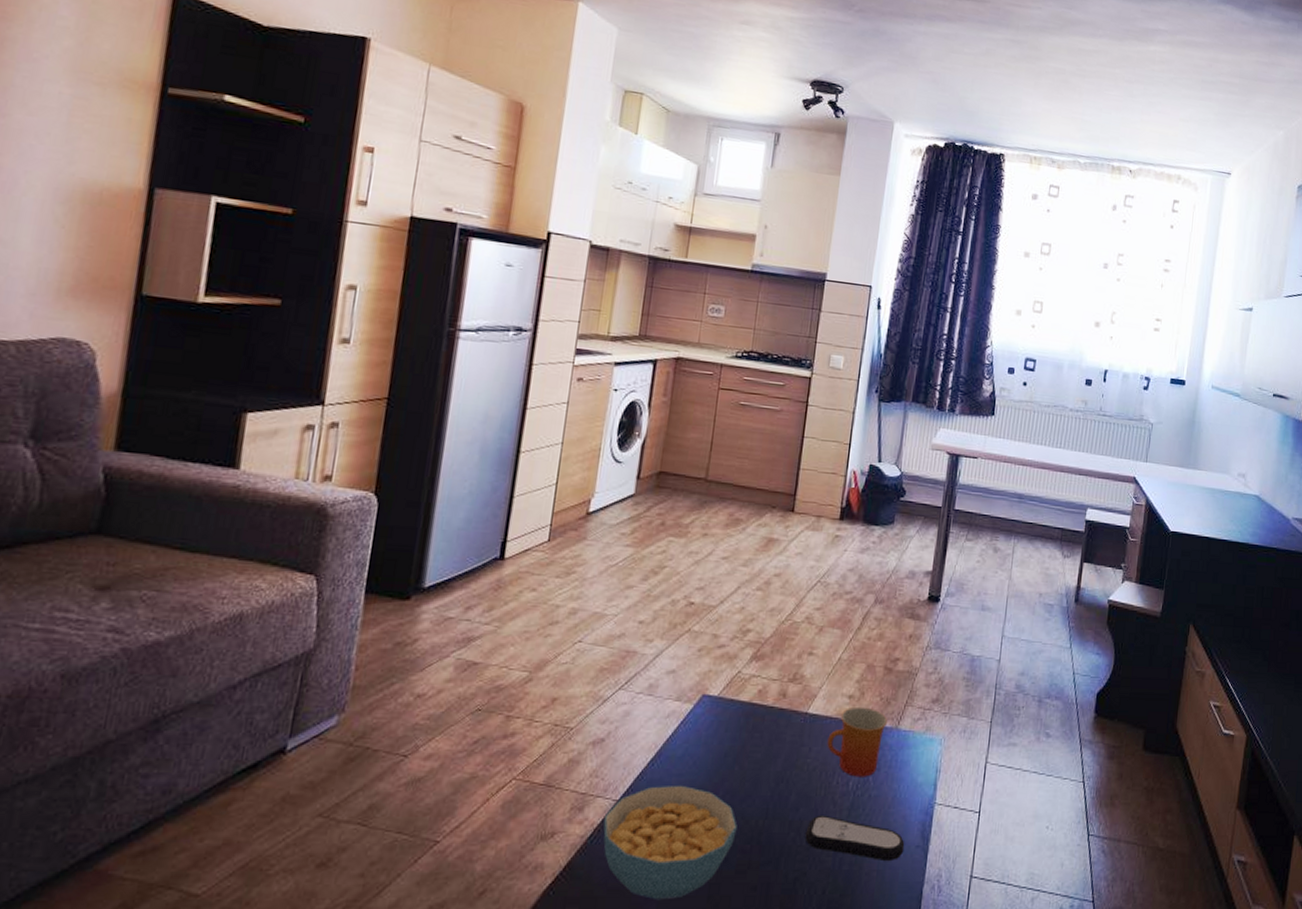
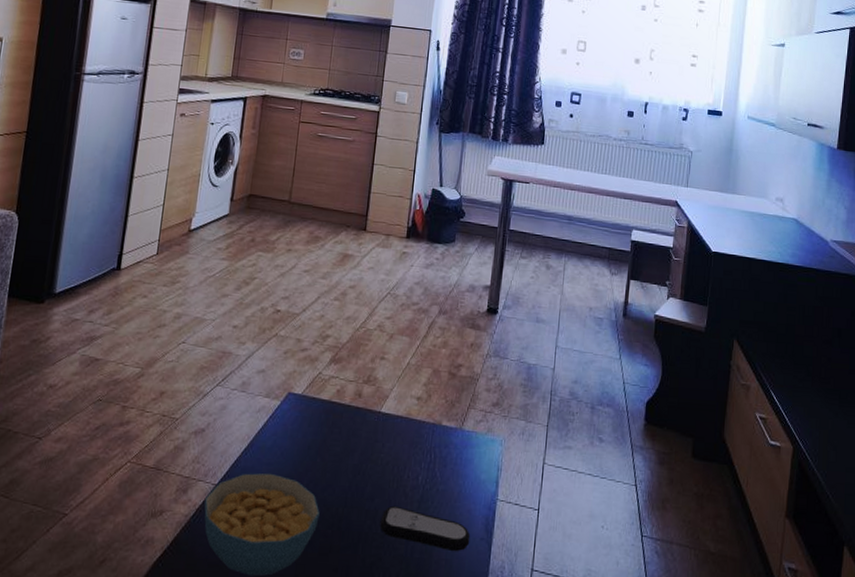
mug: present [827,706,887,777] -> none [398,407,452,473]

